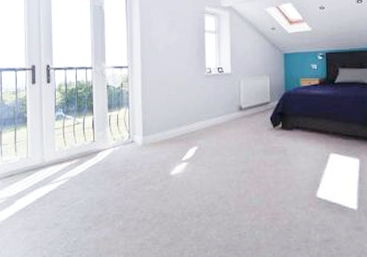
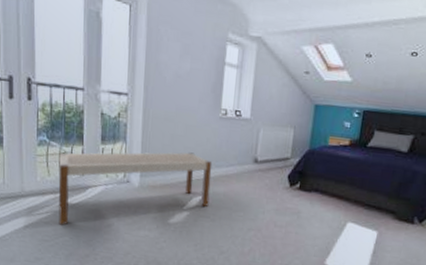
bench: none [73,109,204,189] -> present [58,152,213,225]

